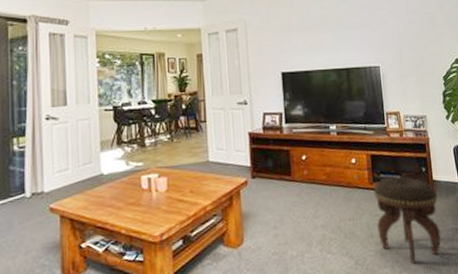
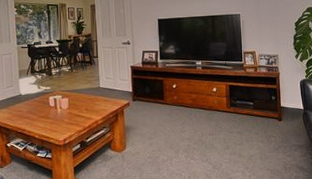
footstool: present [374,176,441,264] -> none [230,102,285,170]

